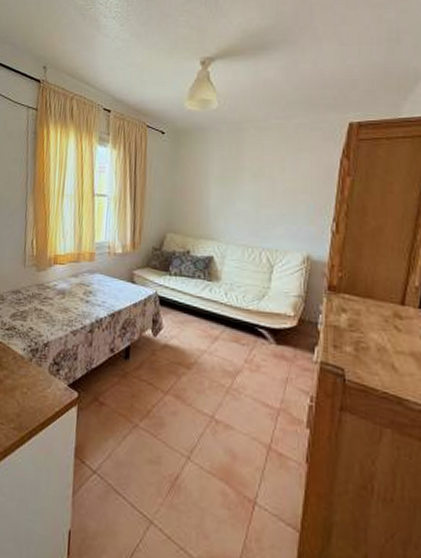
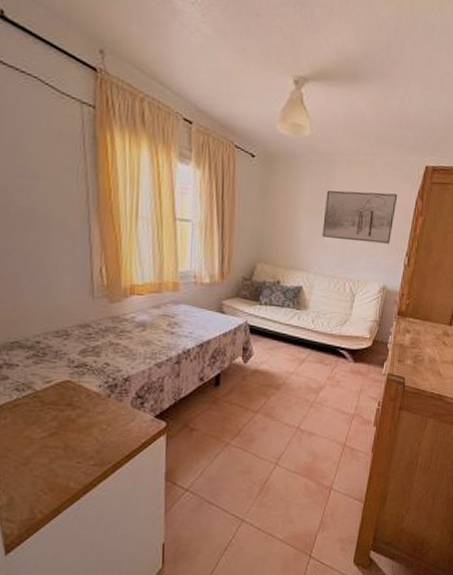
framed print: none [233,155,318,209] -> present [322,190,398,244]

